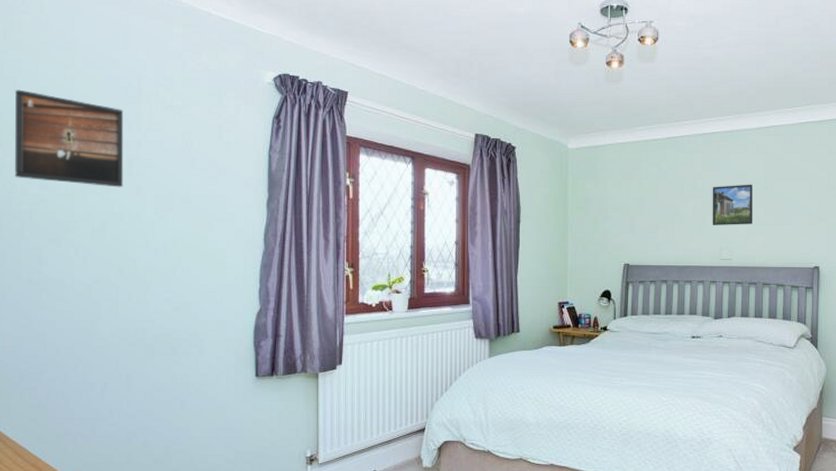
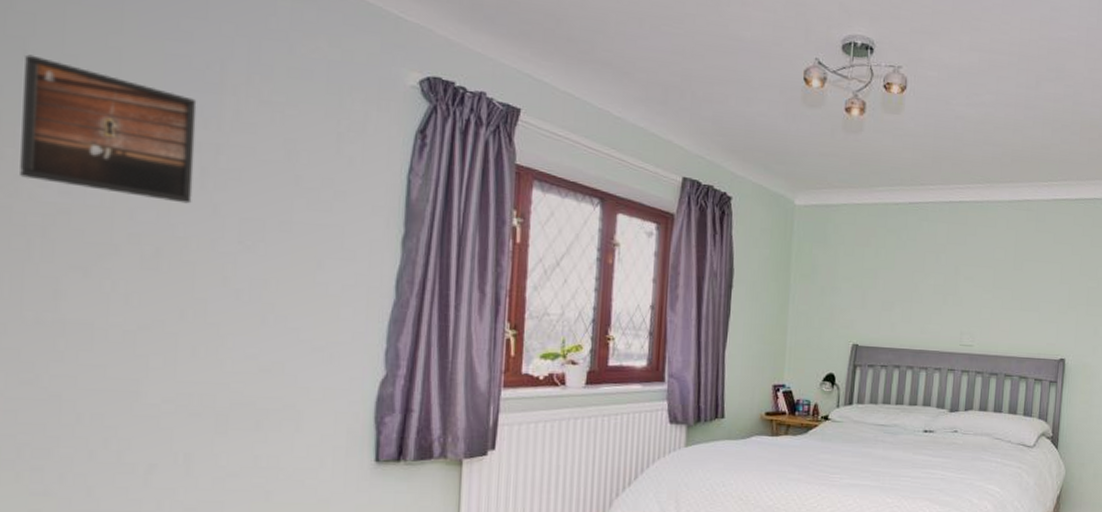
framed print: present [712,184,753,225] -> none [953,262,1000,308]

